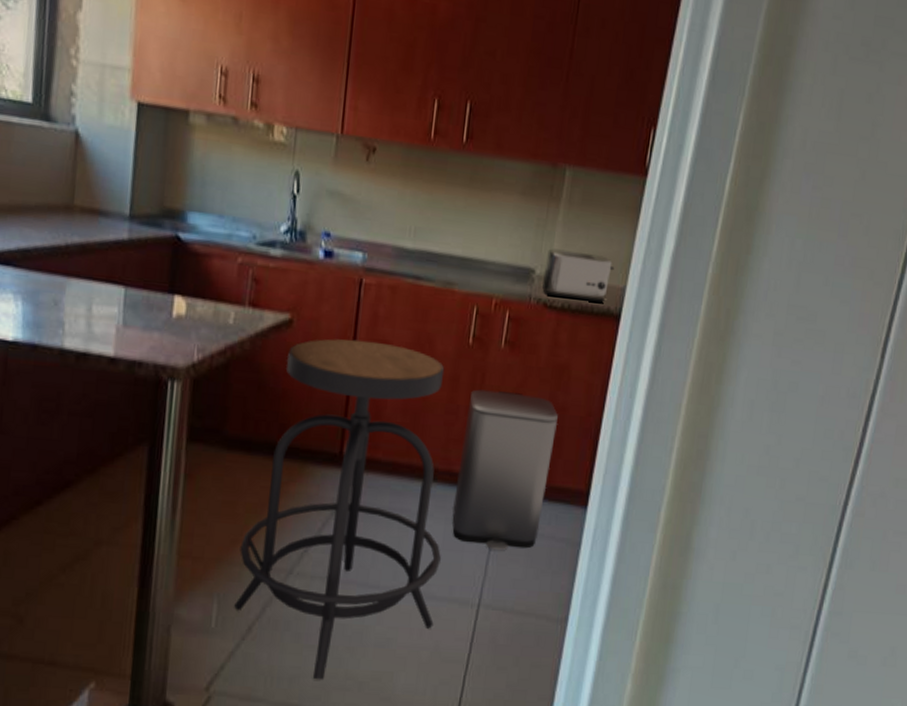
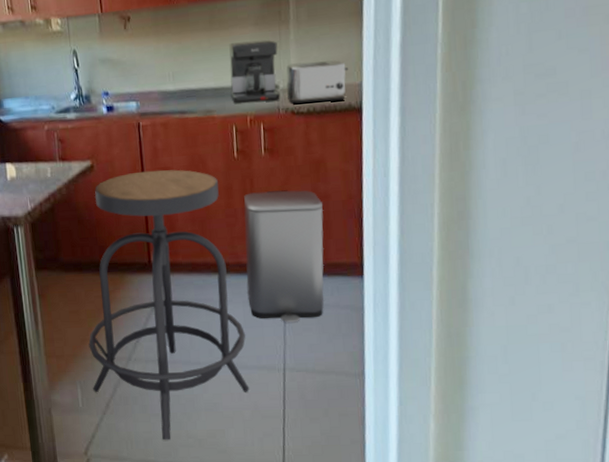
coffee maker: none [478,209,543,288] -> present [229,39,280,104]

